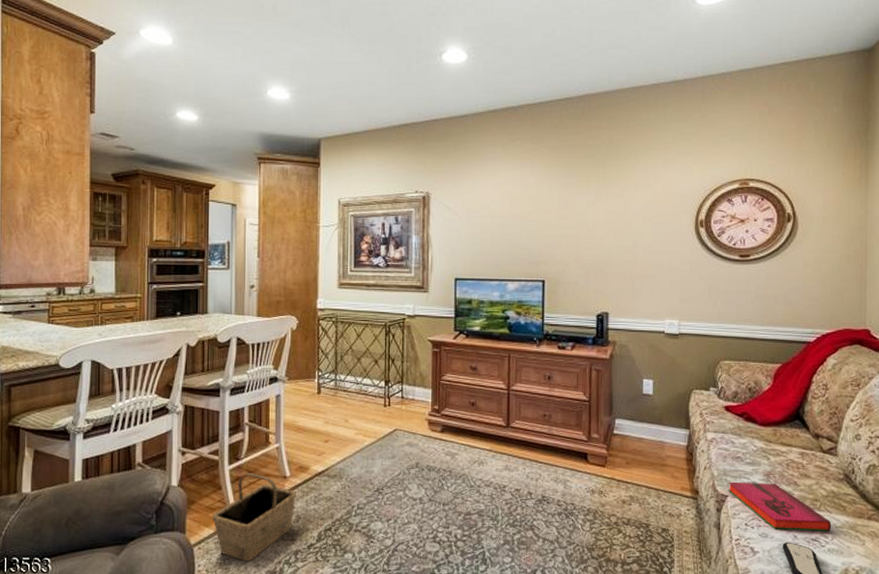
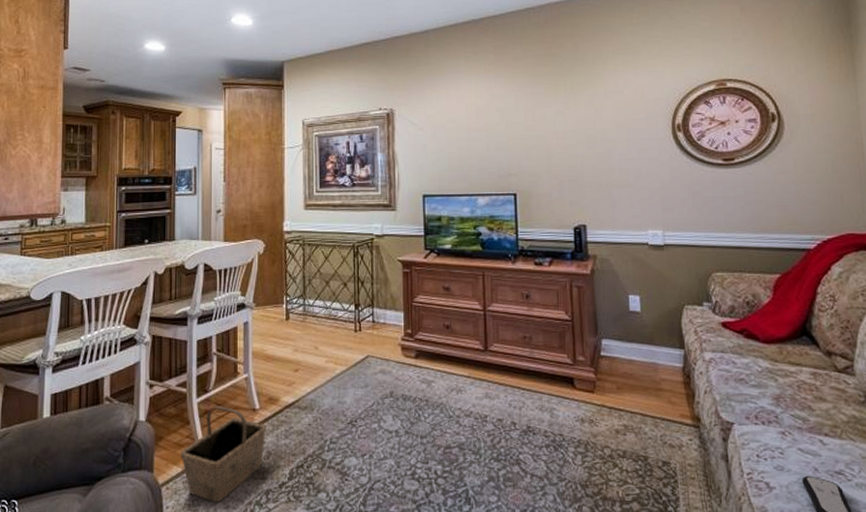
hardback book: present [728,481,832,531] -> none [733,407,858,463]

